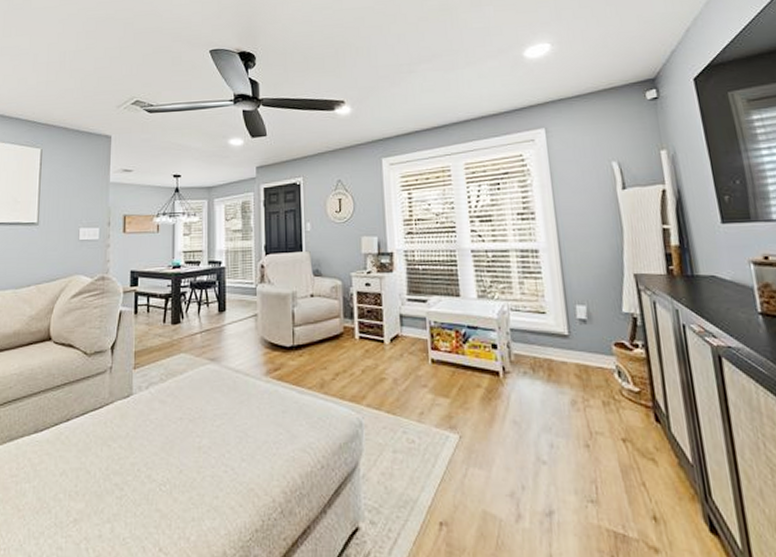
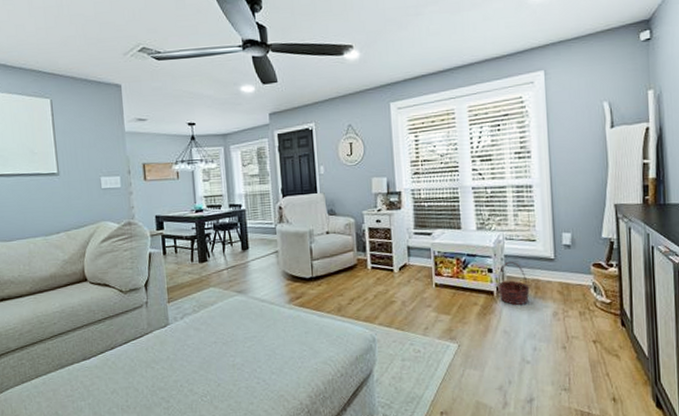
basket: none [502,336,542,389] -> present [496,261,530,305]

